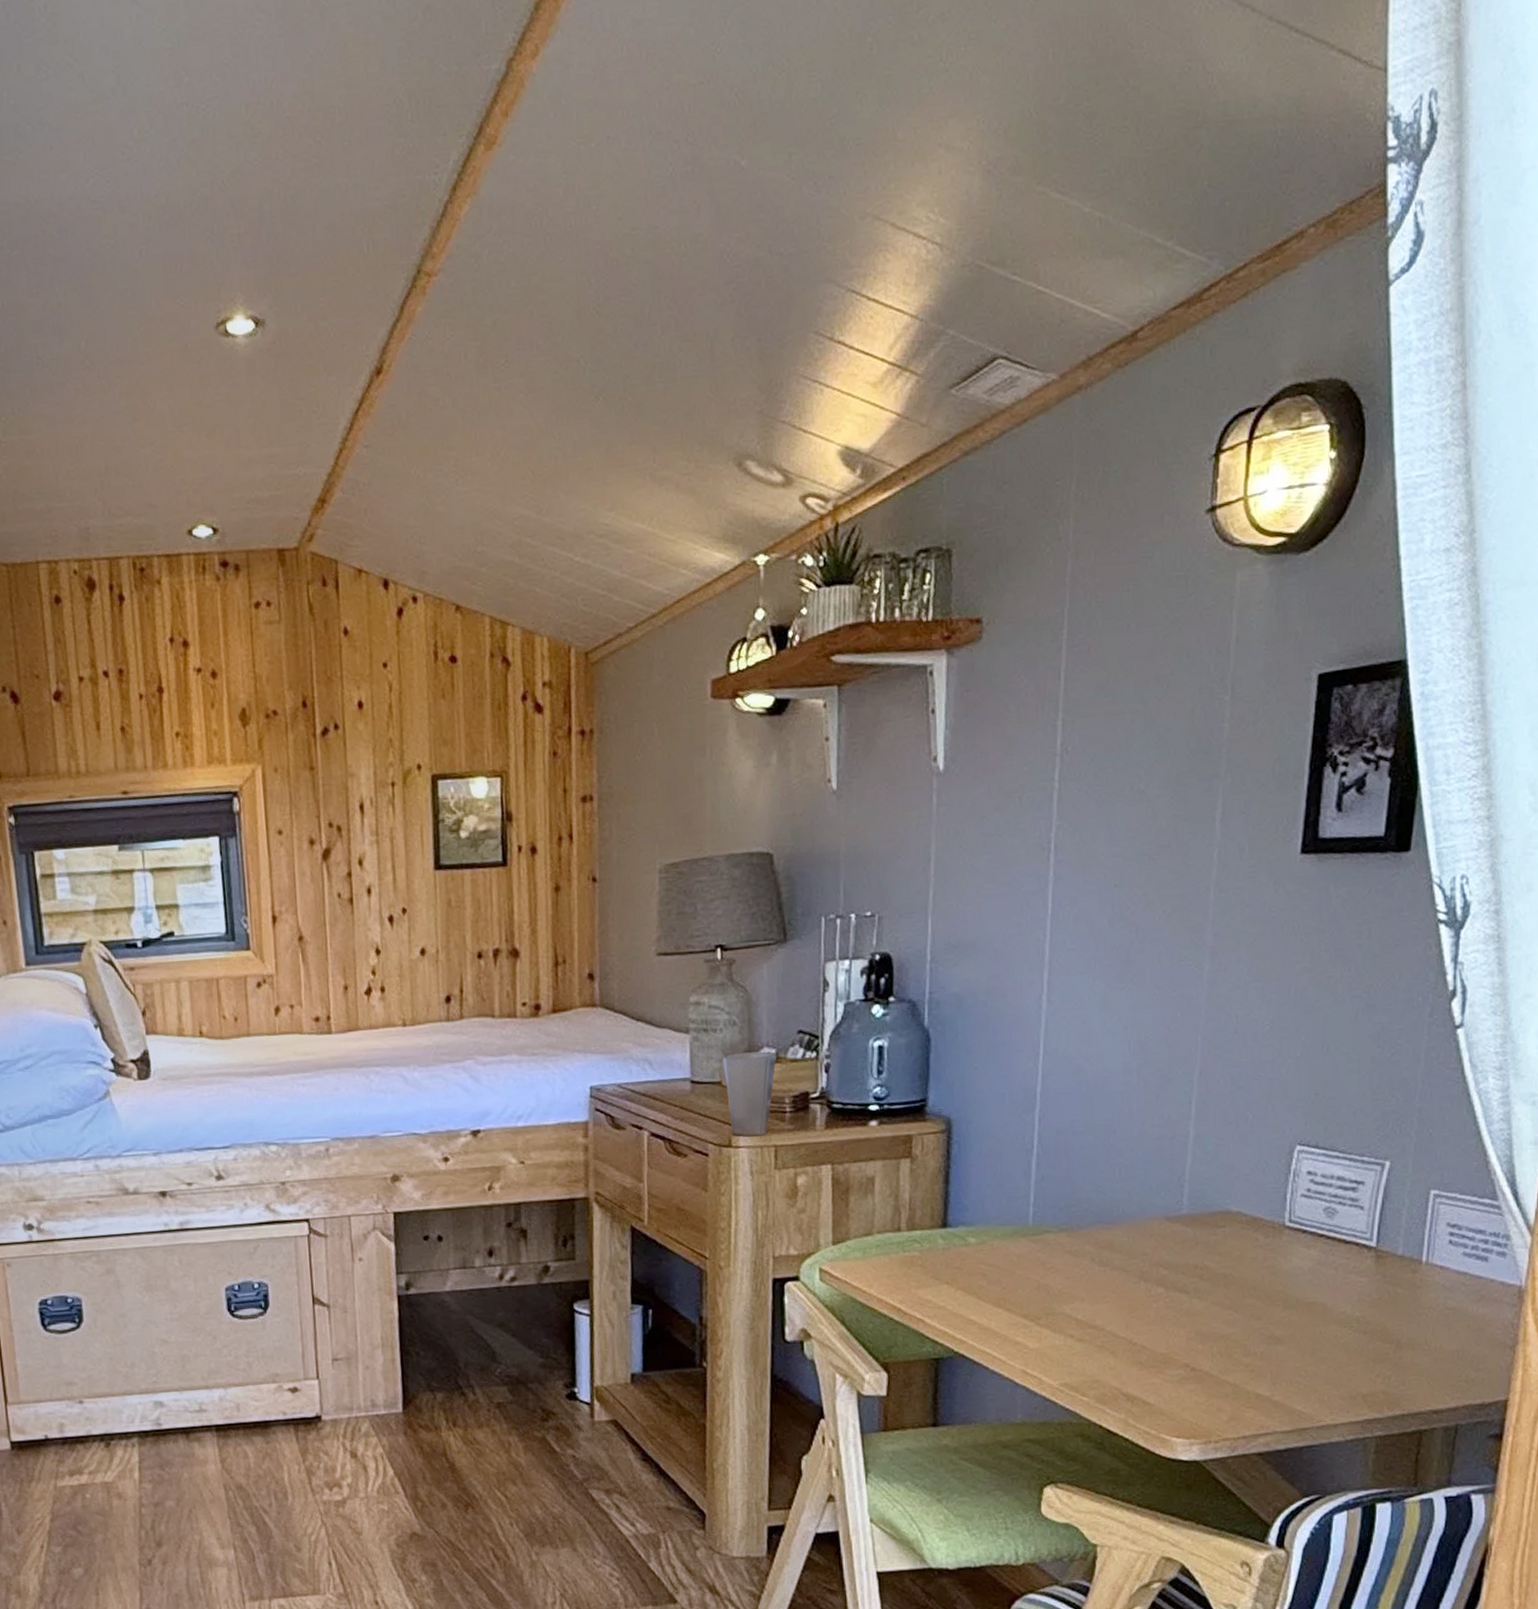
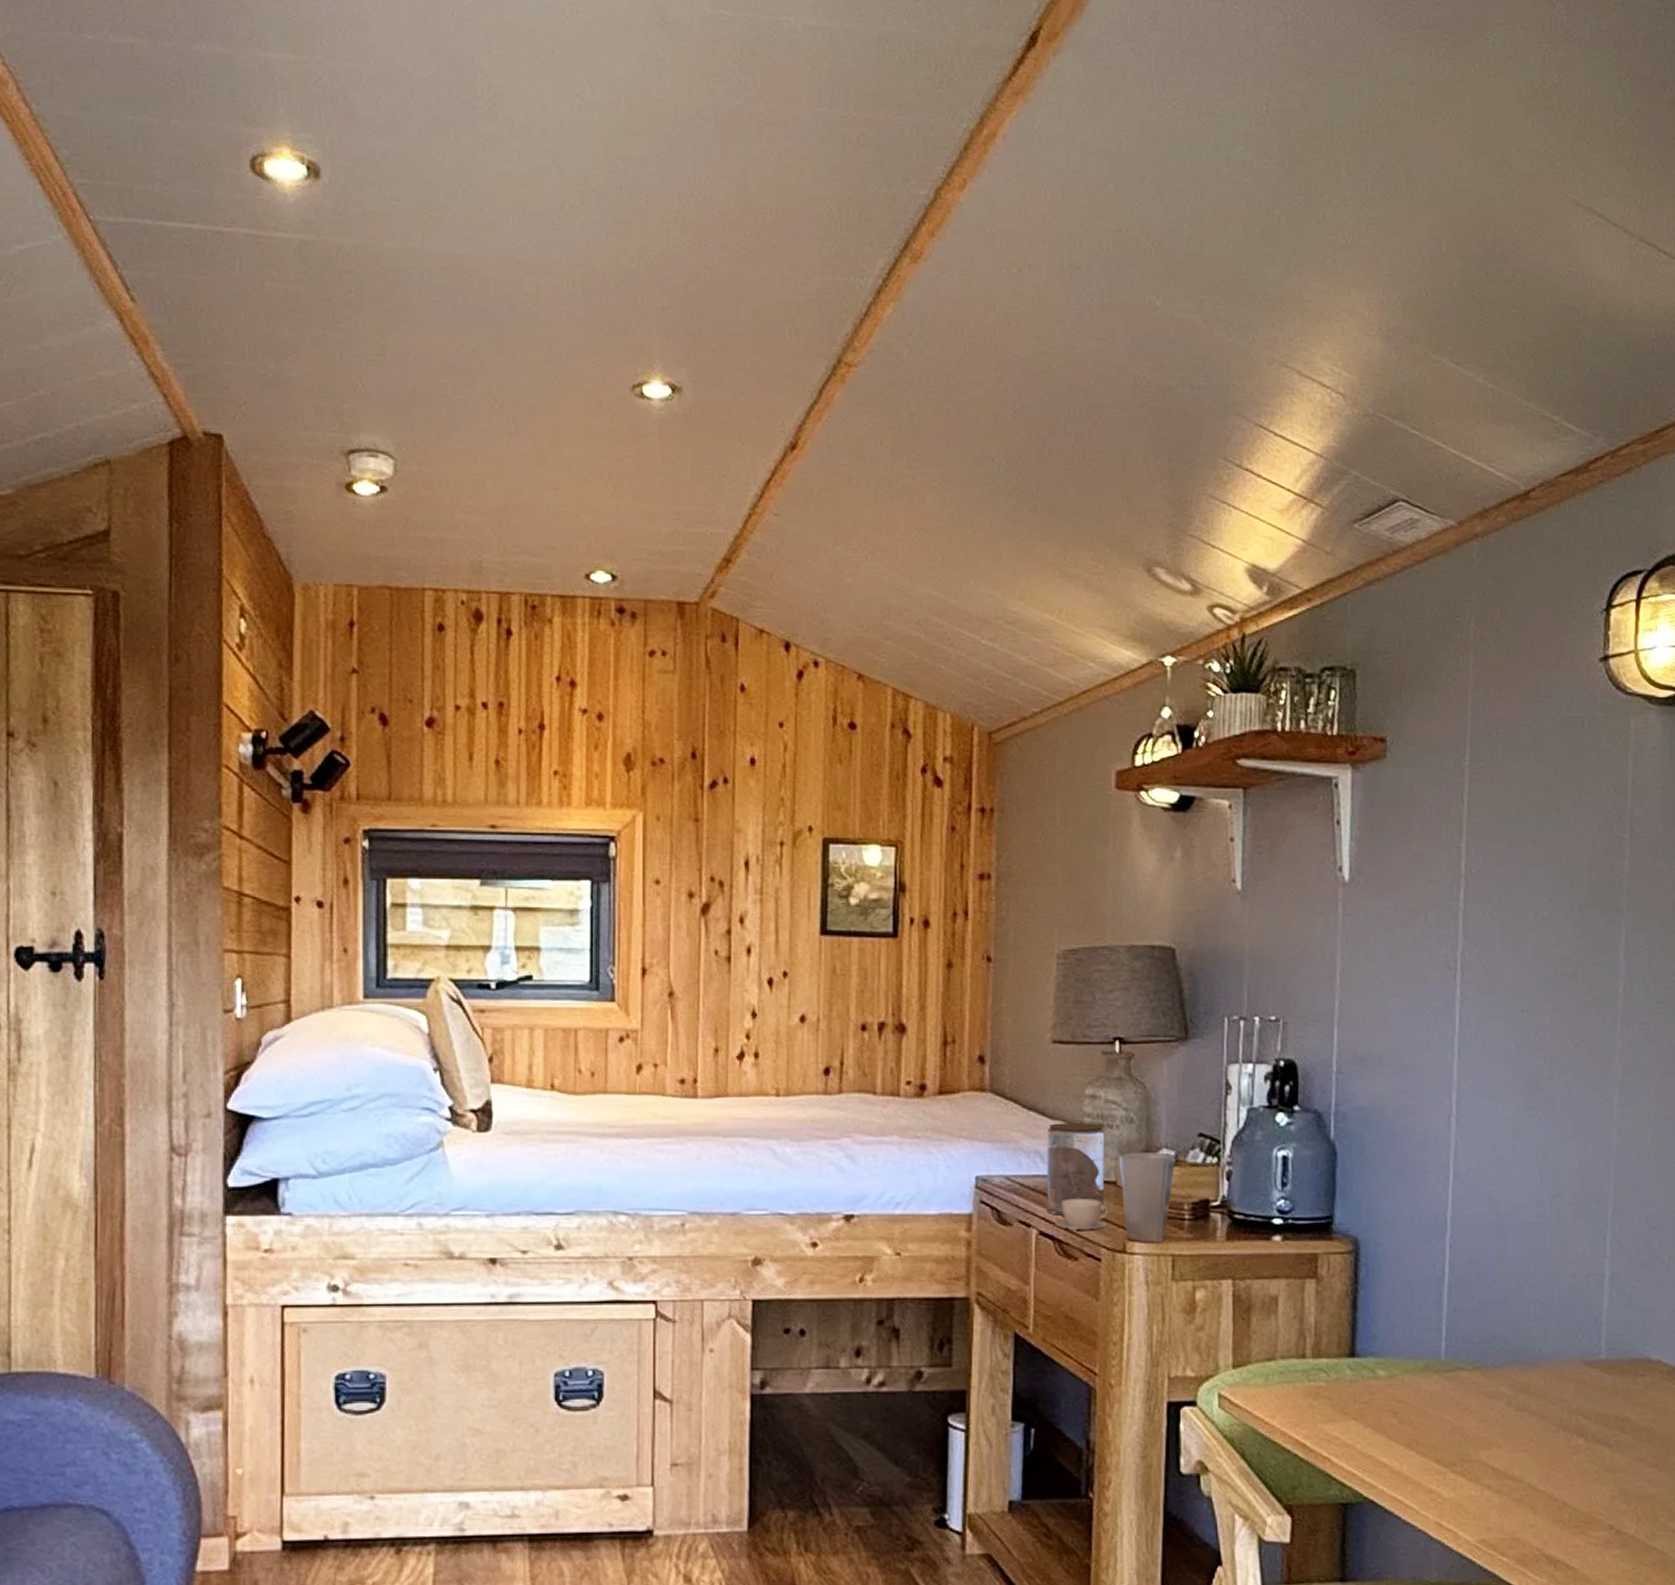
jar: none [654,1028,711,1117] -> present [1046,1123,1105,1216]
teacup: none [665,1099,715,1129] -> present [1055,1199,1108,1229]

